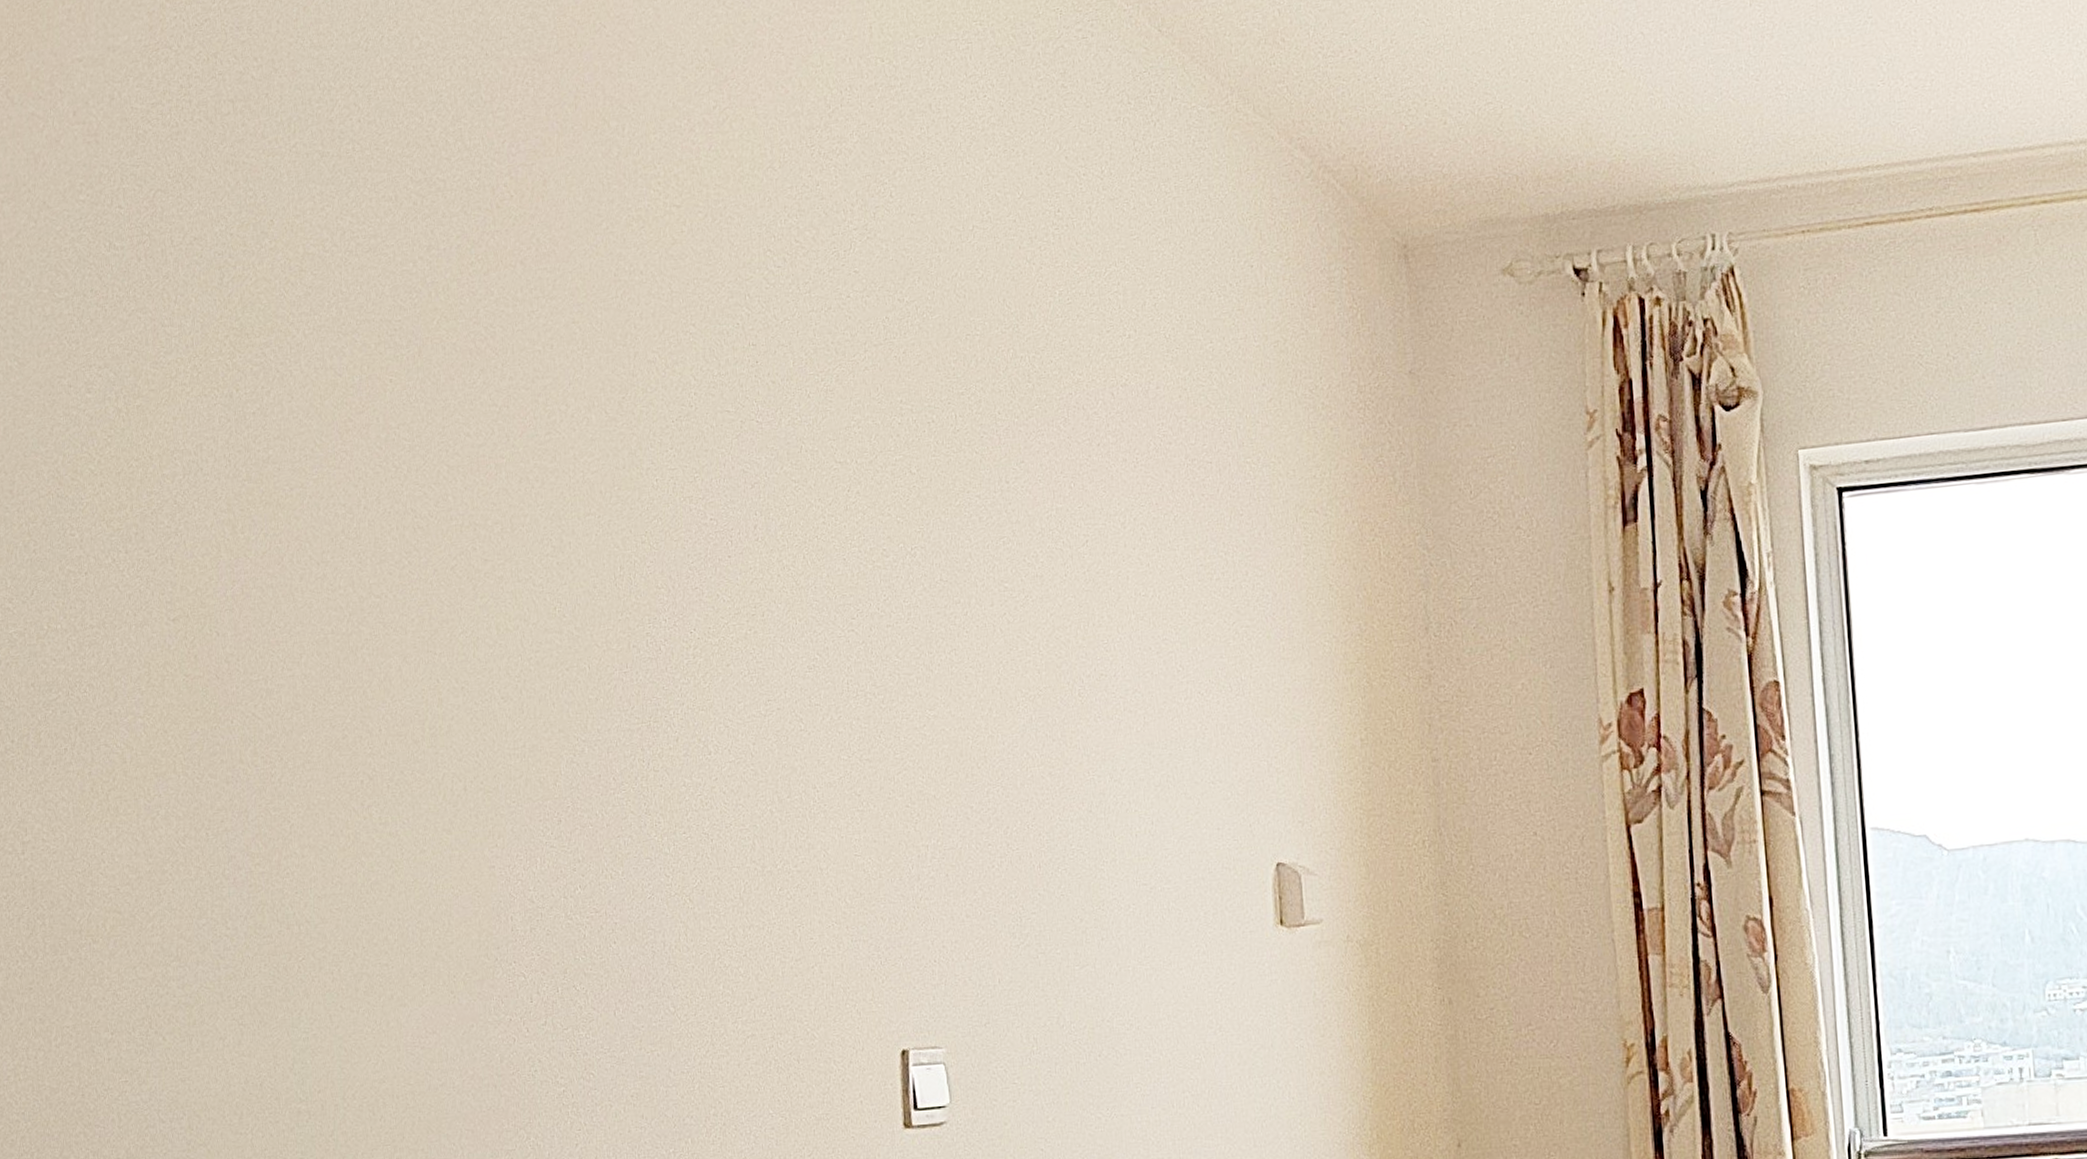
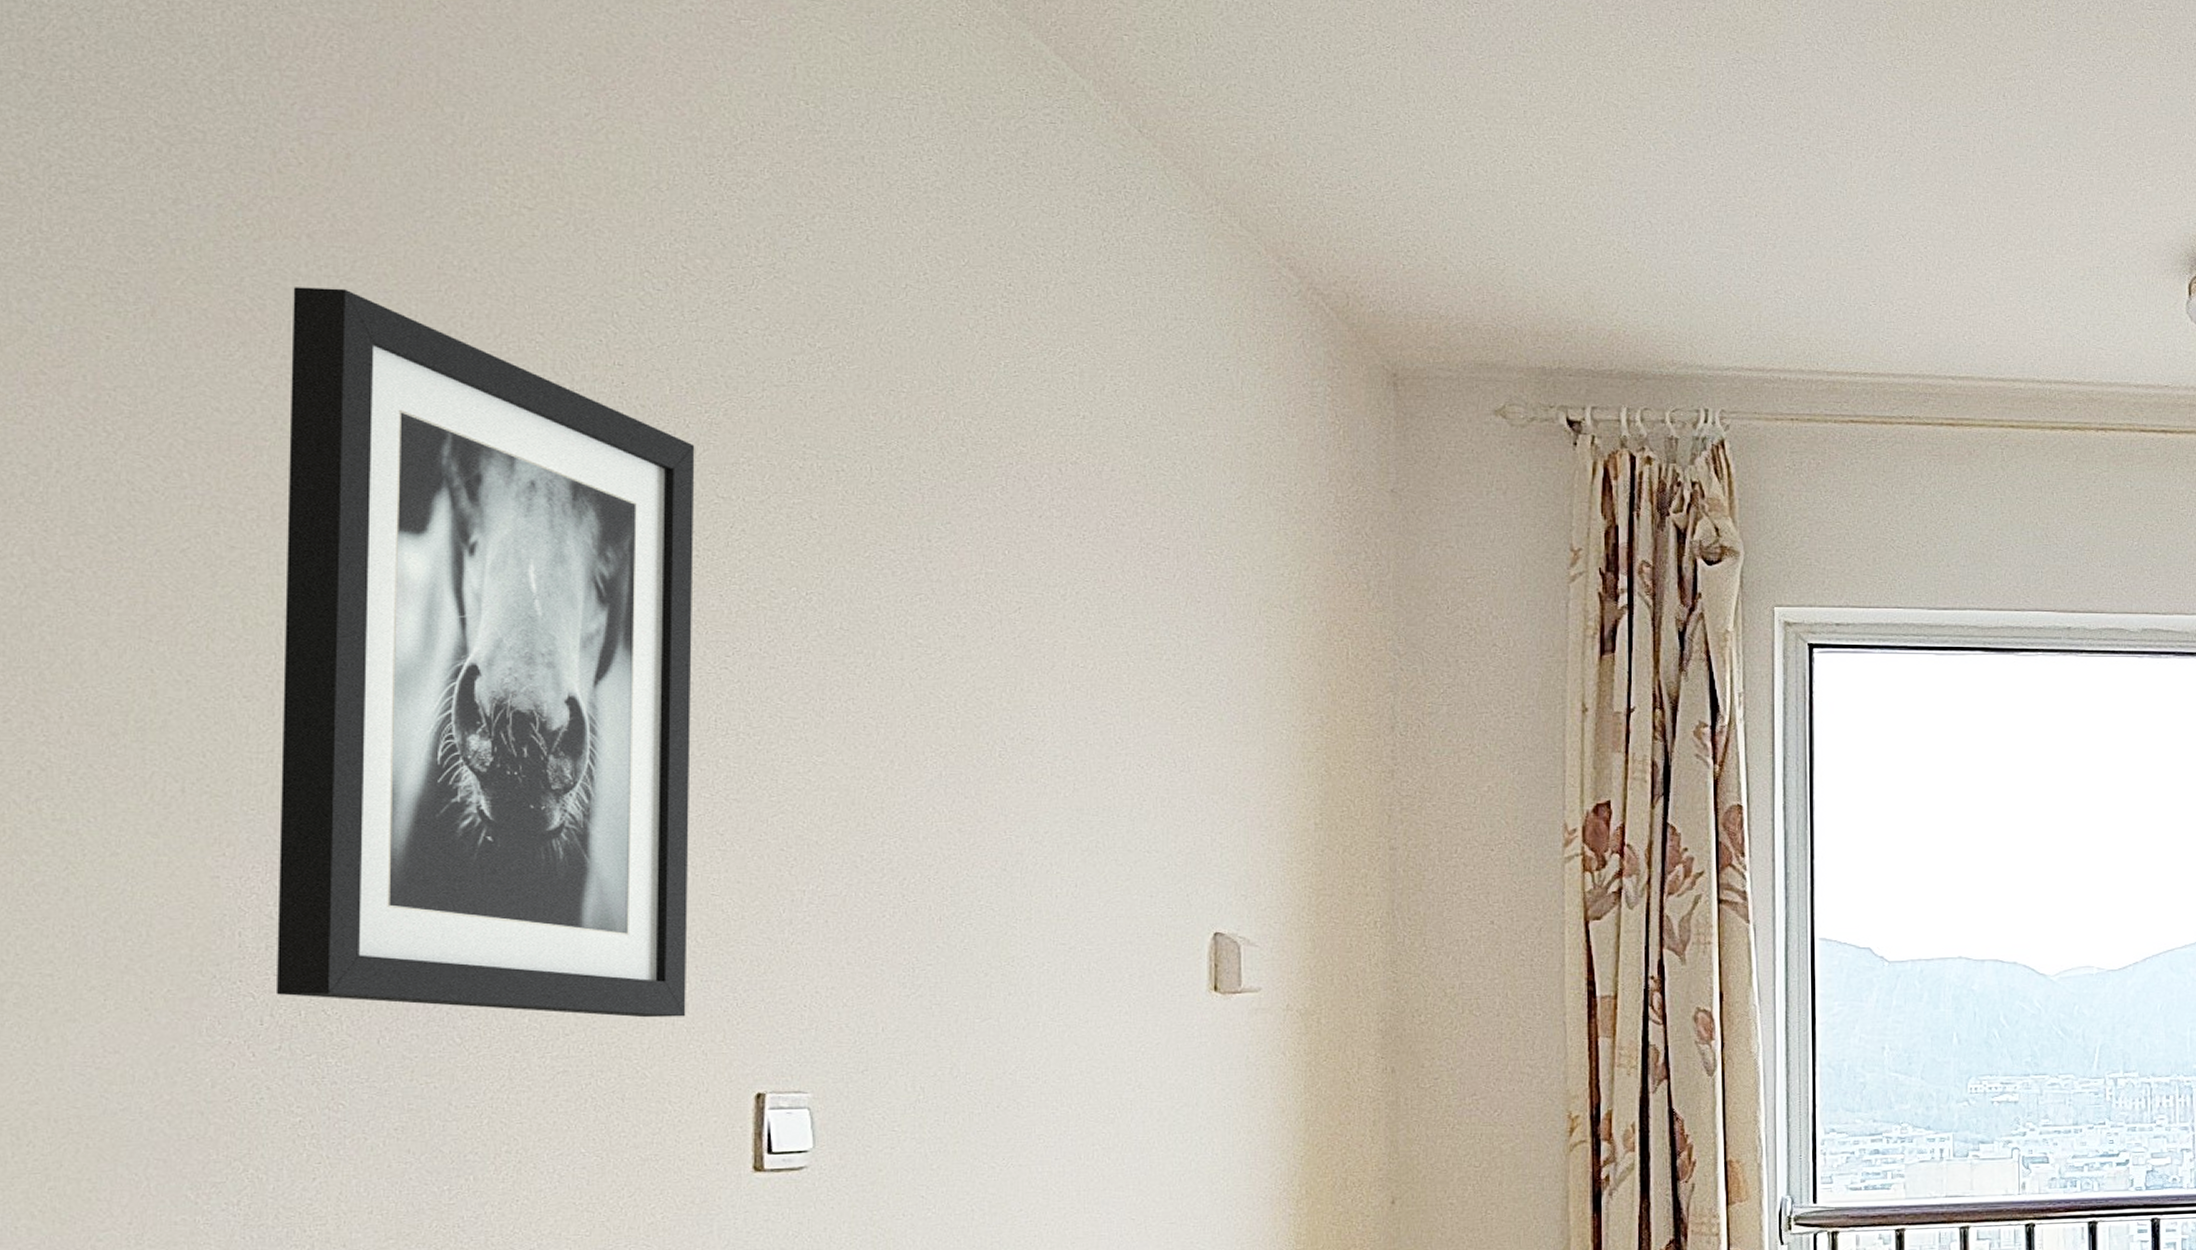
wall art: none [513,307,842,980] -> present [275,287,695,1018]

